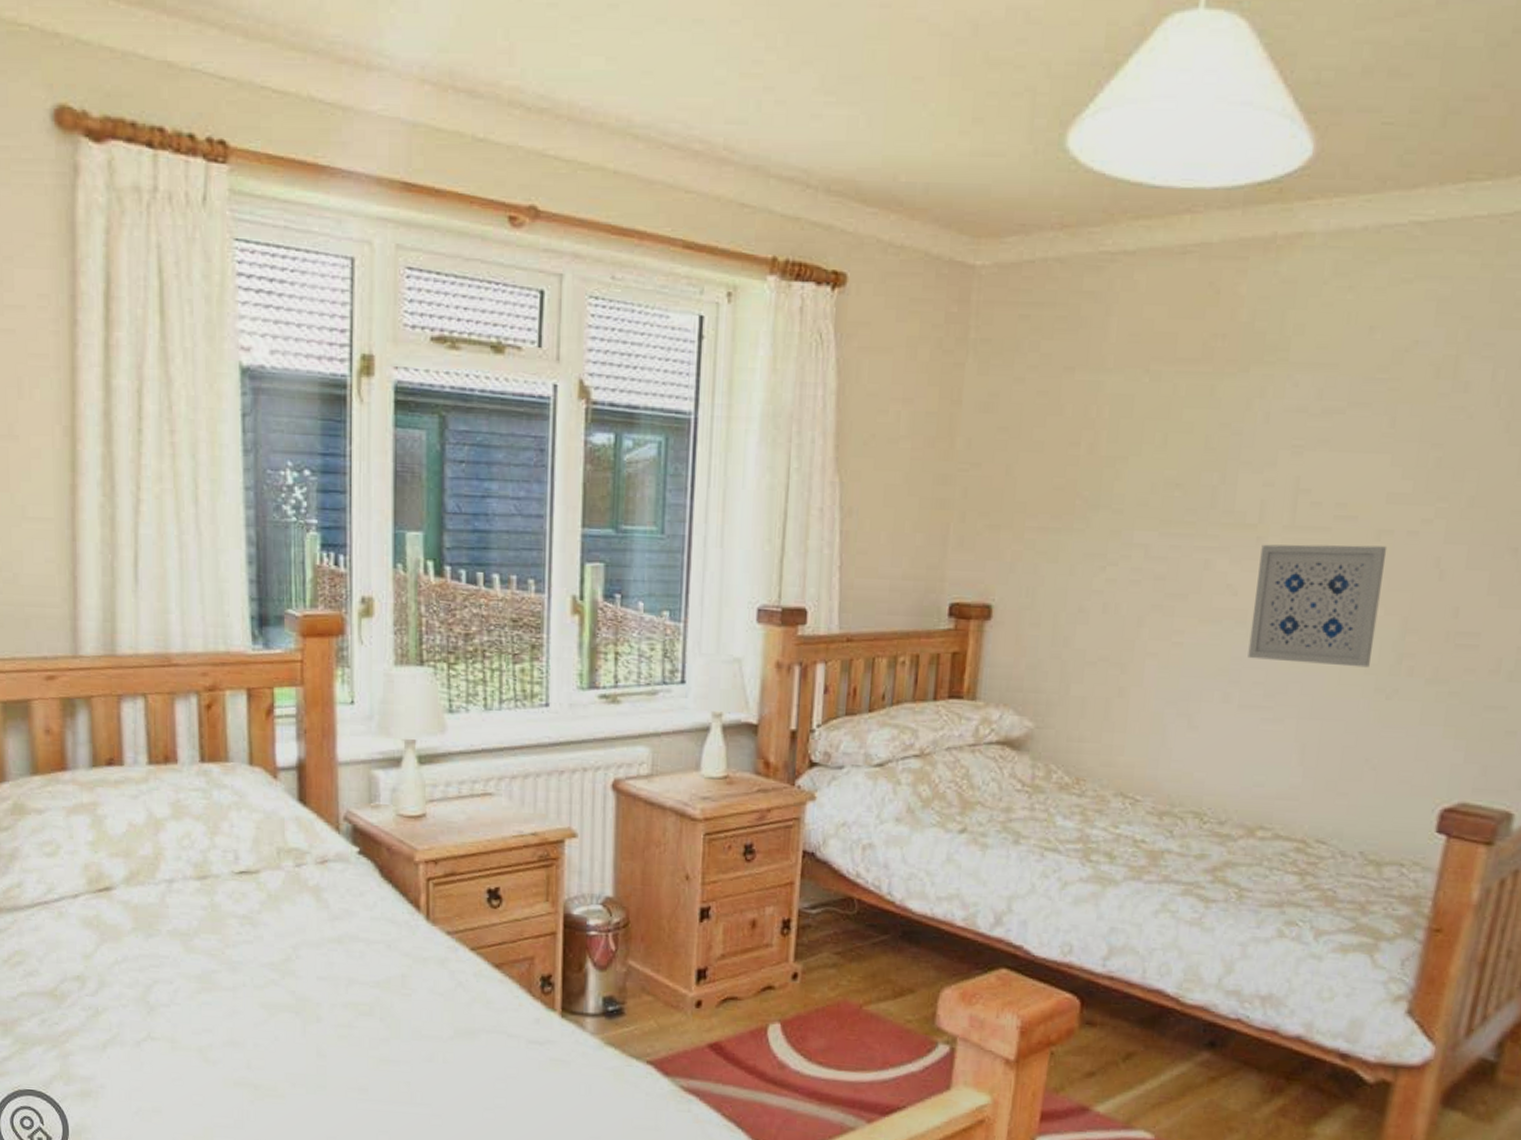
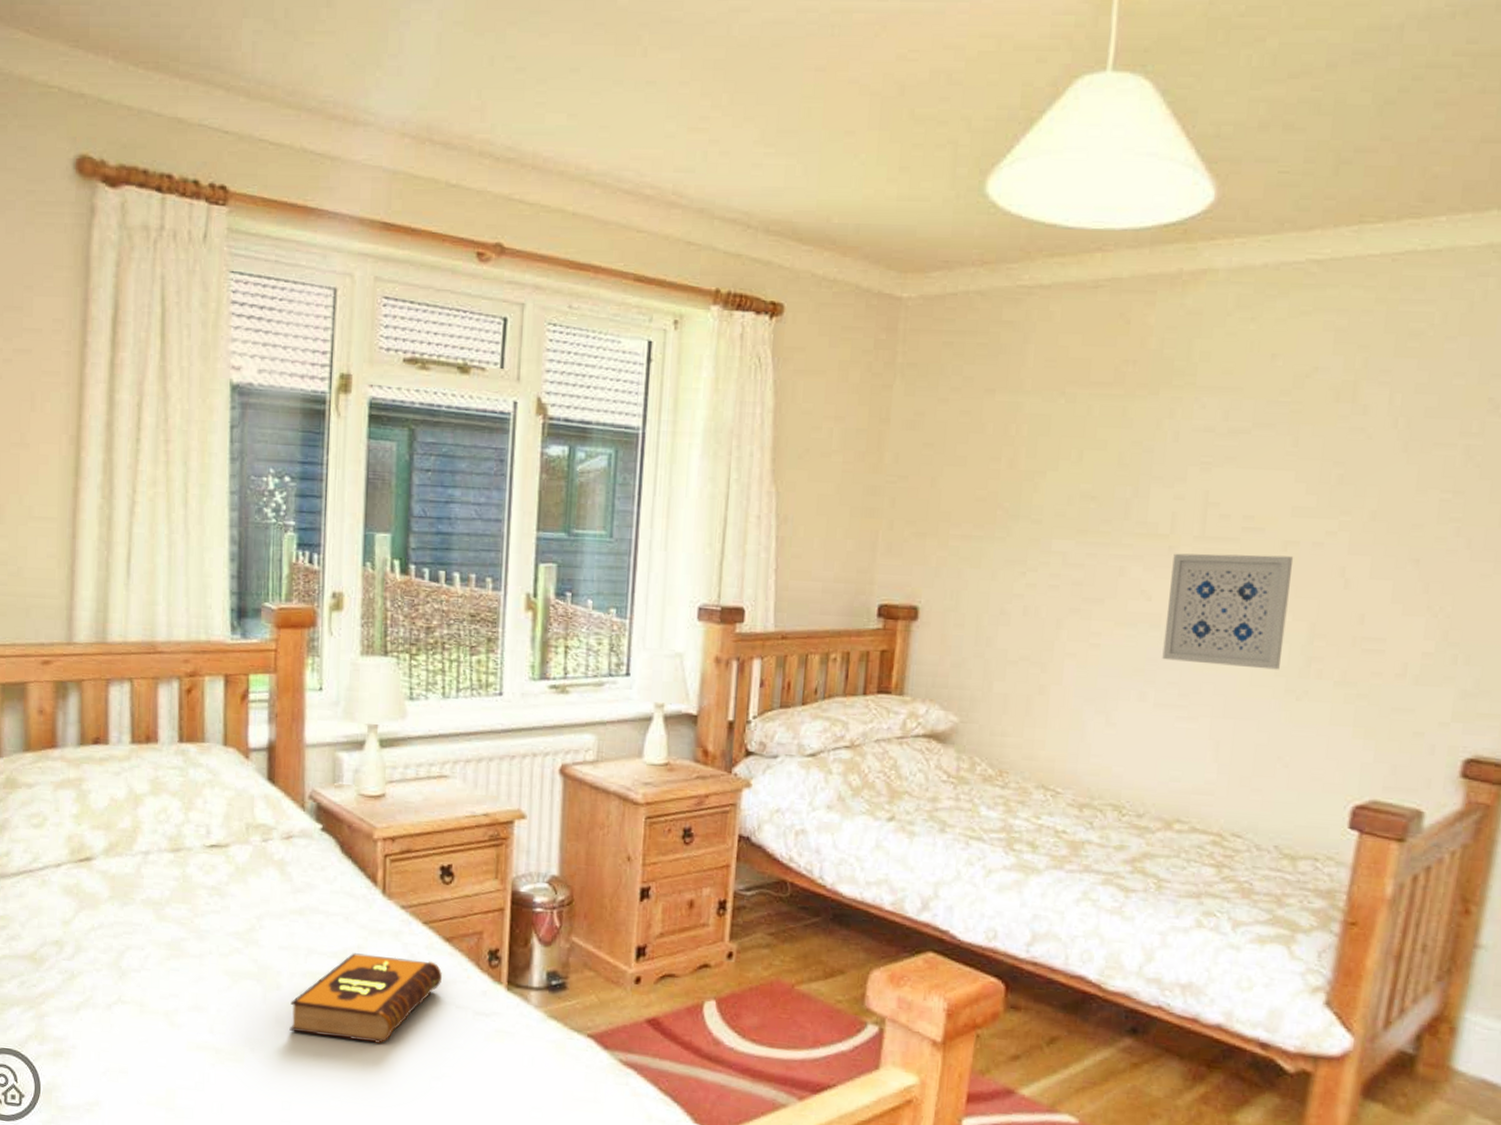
hardback book: none [332,982,493,1075] -> present [289,953,443,1044]

